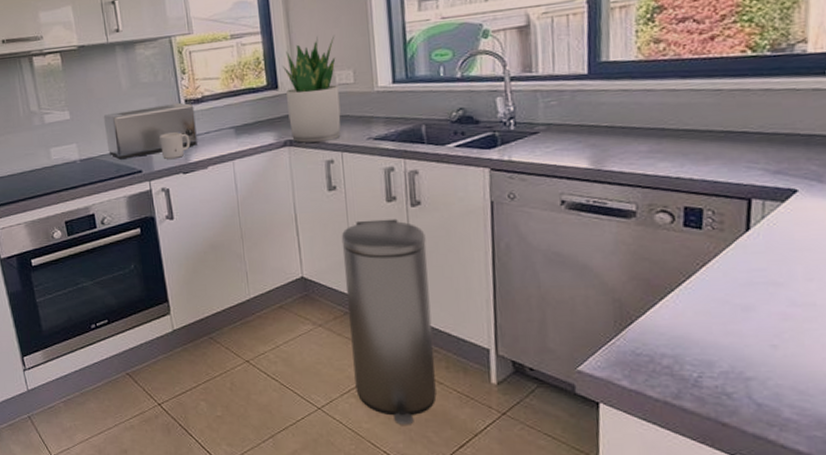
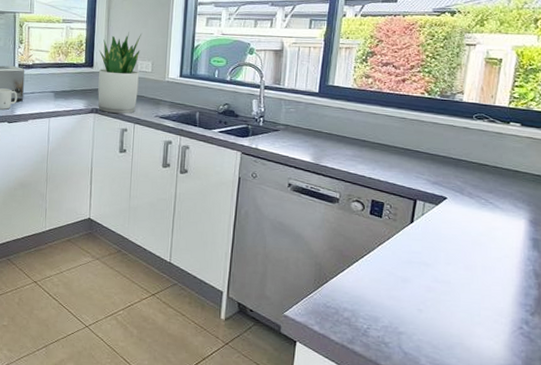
pedal bin: present [341,218,437,425] -> none [118,179,188,347]

